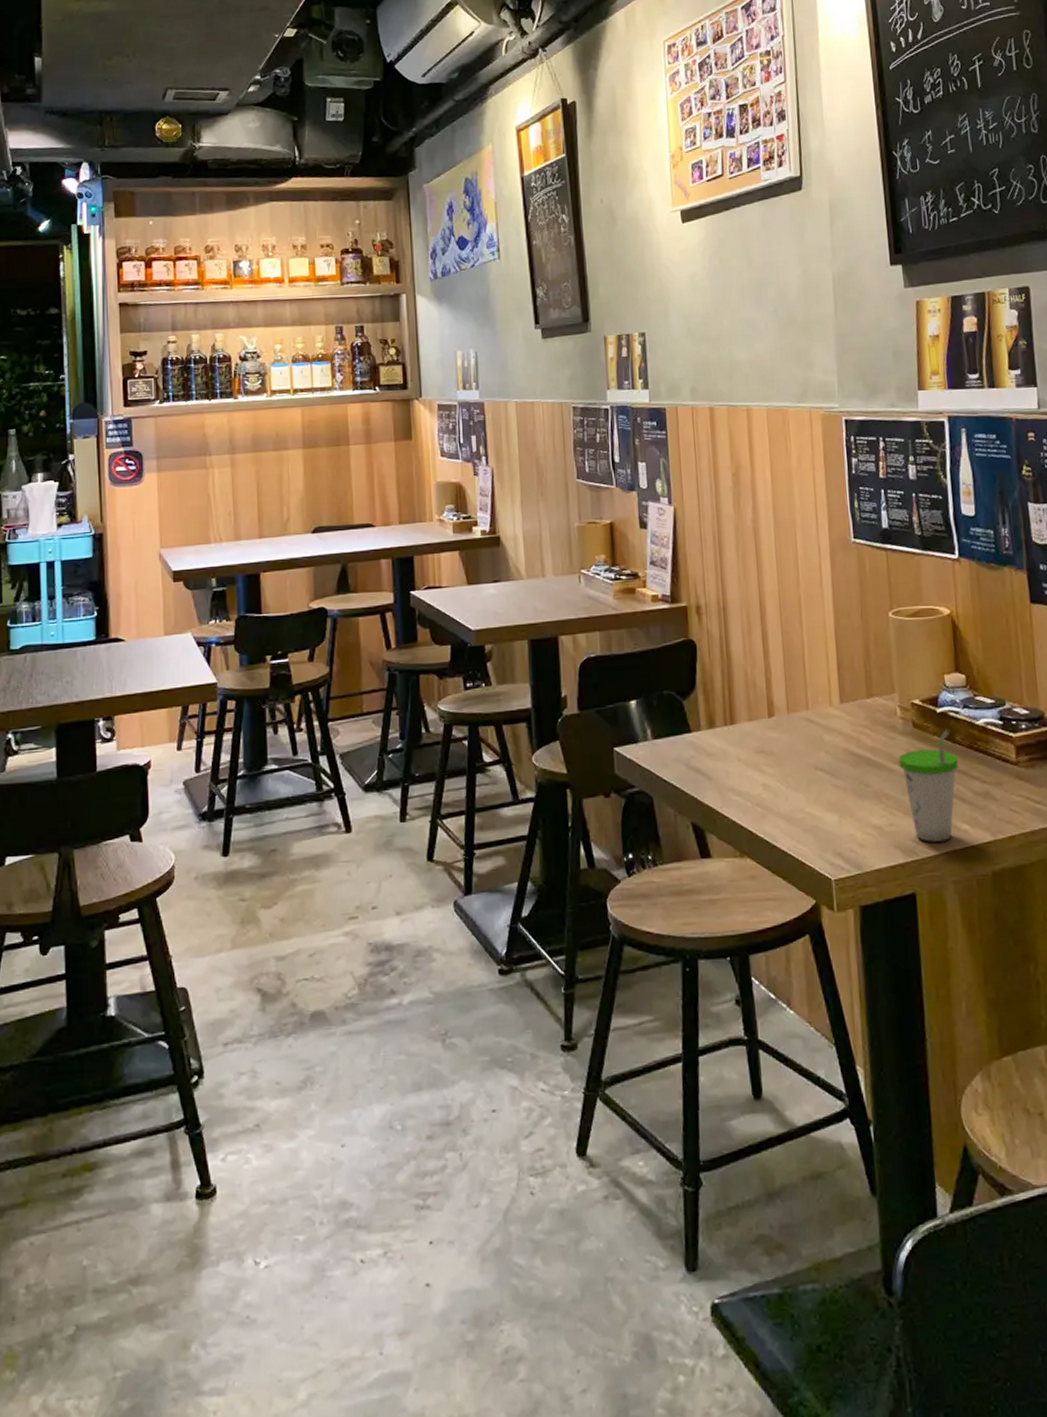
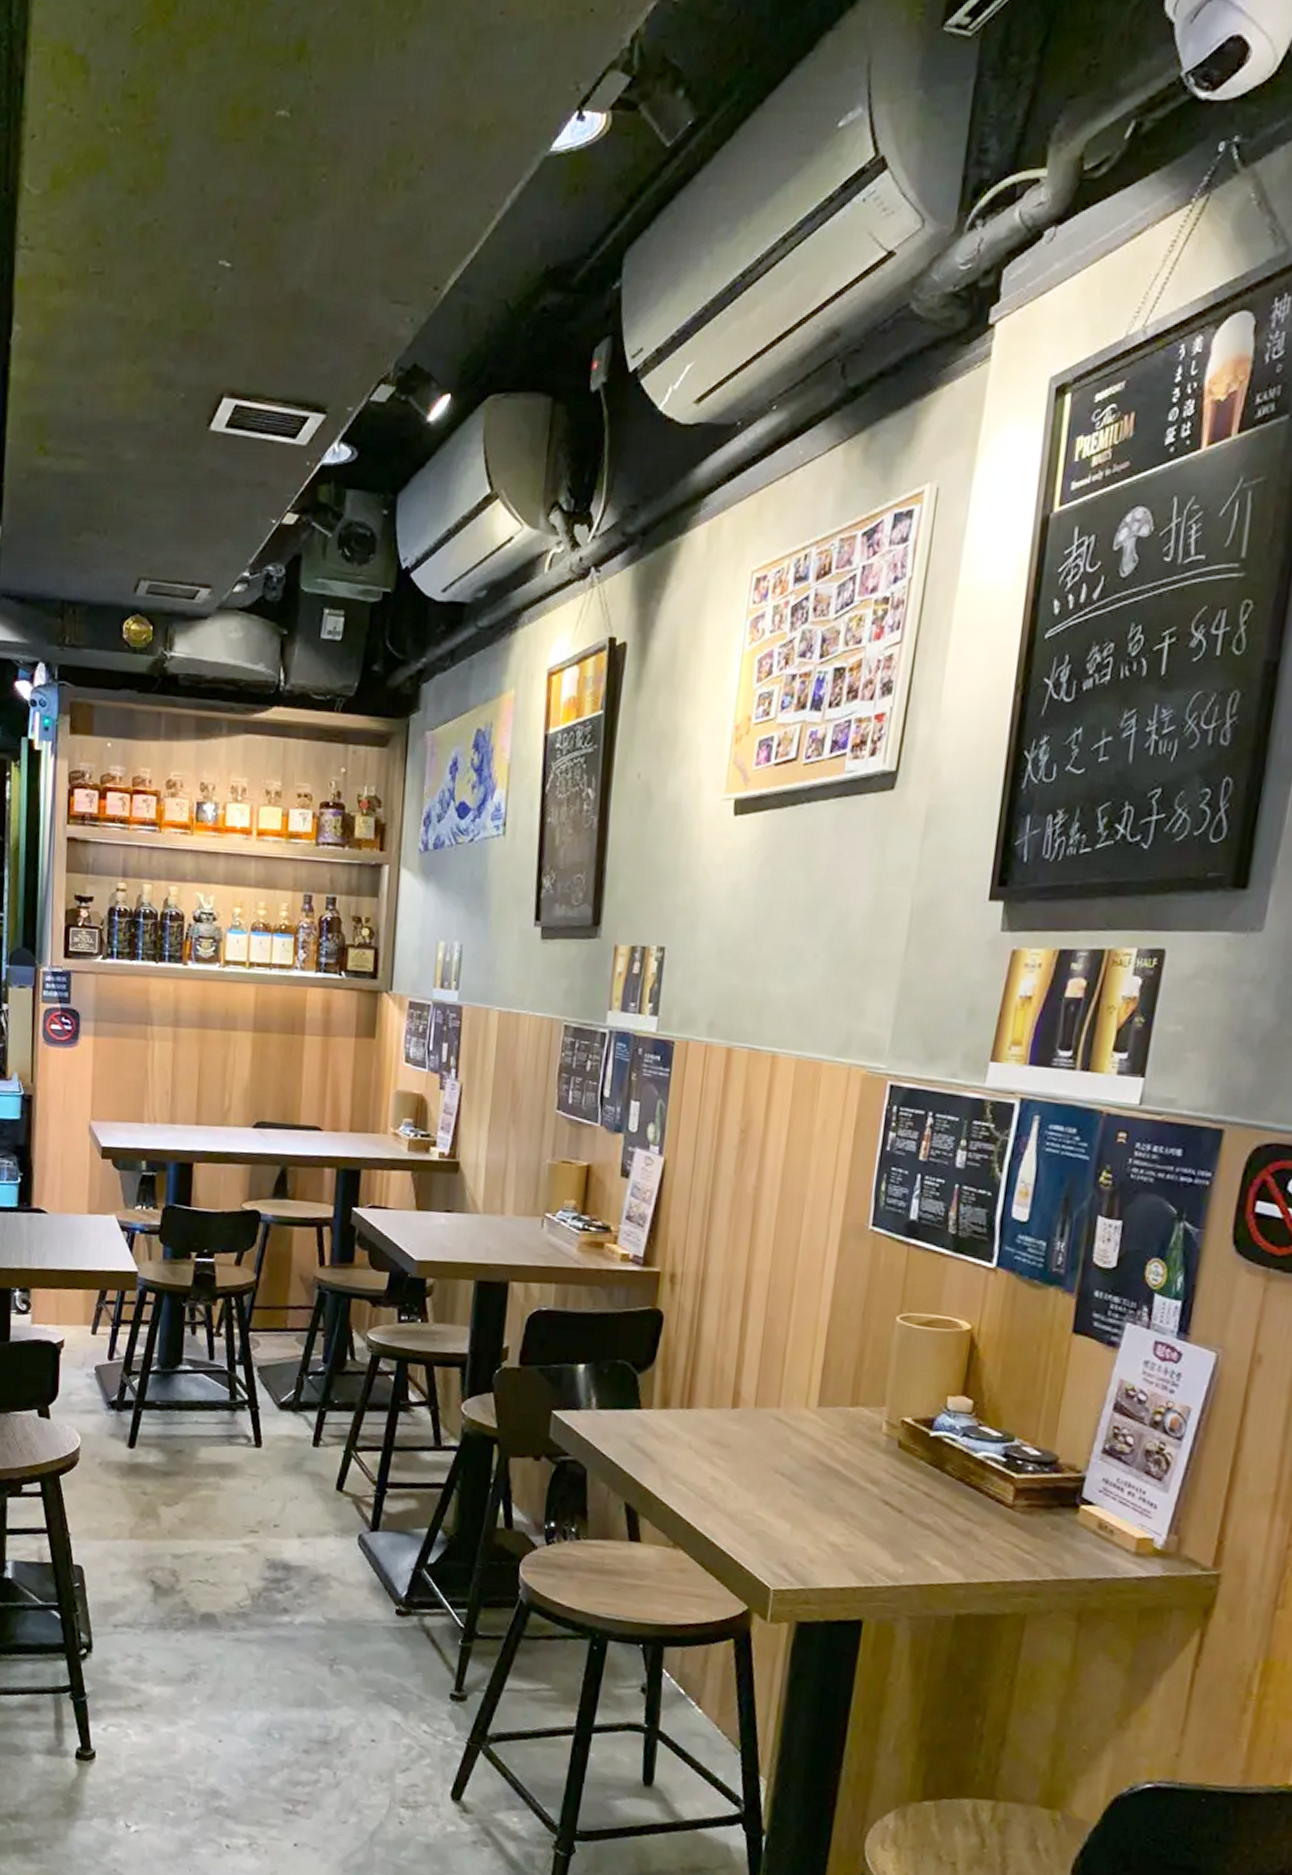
cup: present [898,729,959,842] -> none [872,1455,944,1574]

